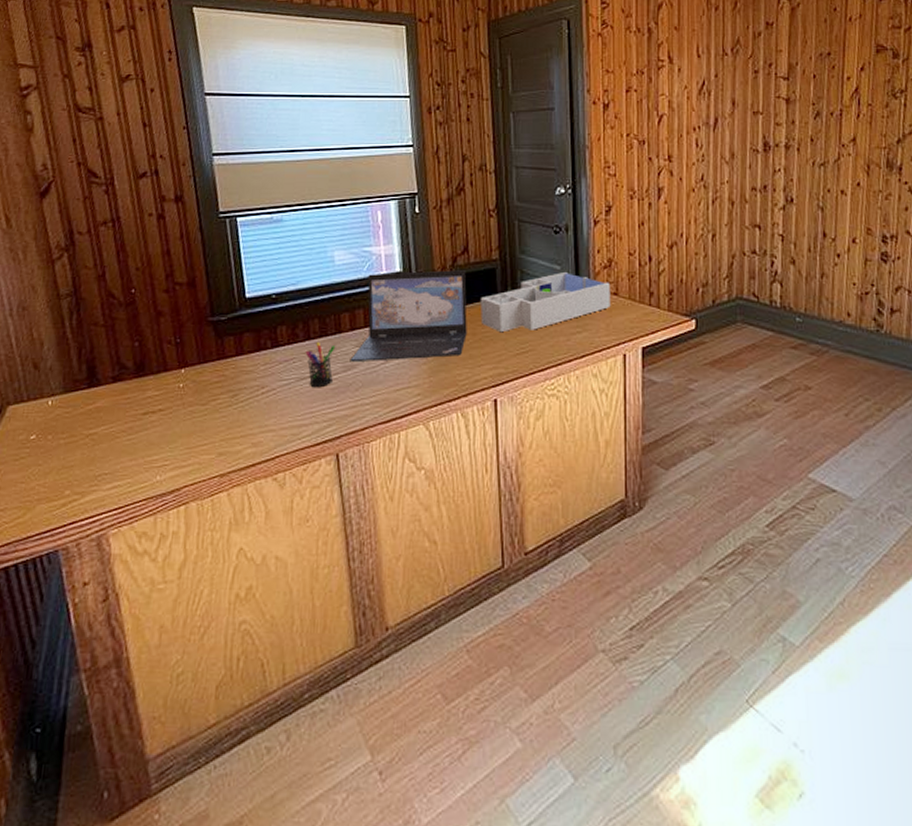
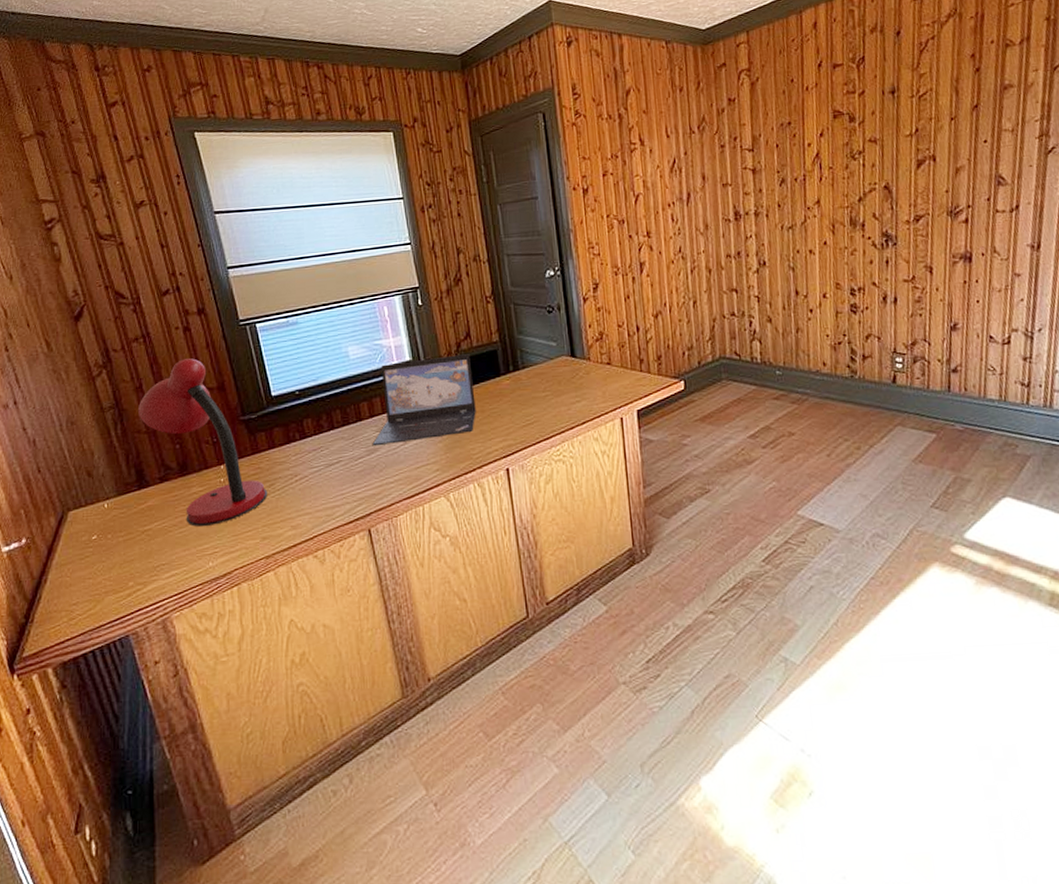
desk lamp: none [97,249,230,435] -> present [138,358,268,527]
pen holder: present [305,342,335,388] -> none [331,431,358,472]
desk organizer: present [480,271,611,333] -> none [485,347,605,408]

